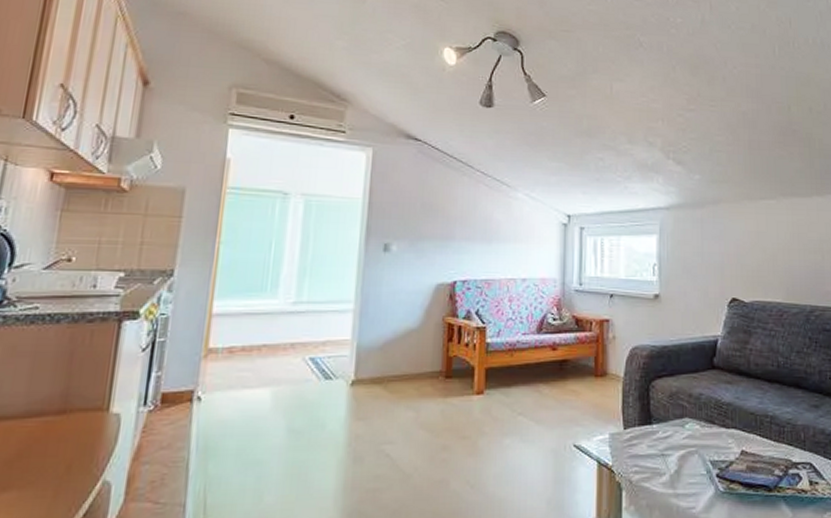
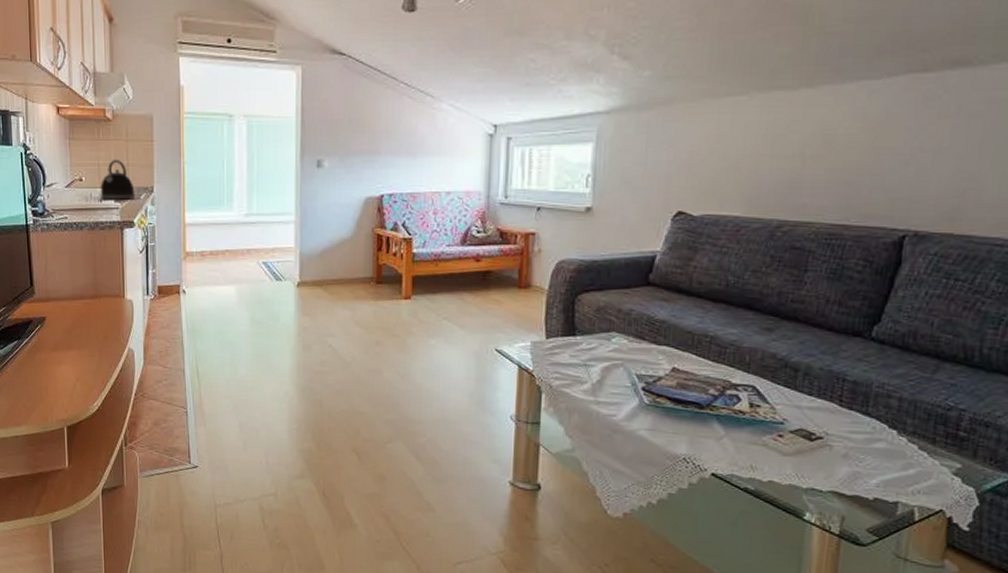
kettle: none [94,236,148,287] -> present [100,159,136,201]

